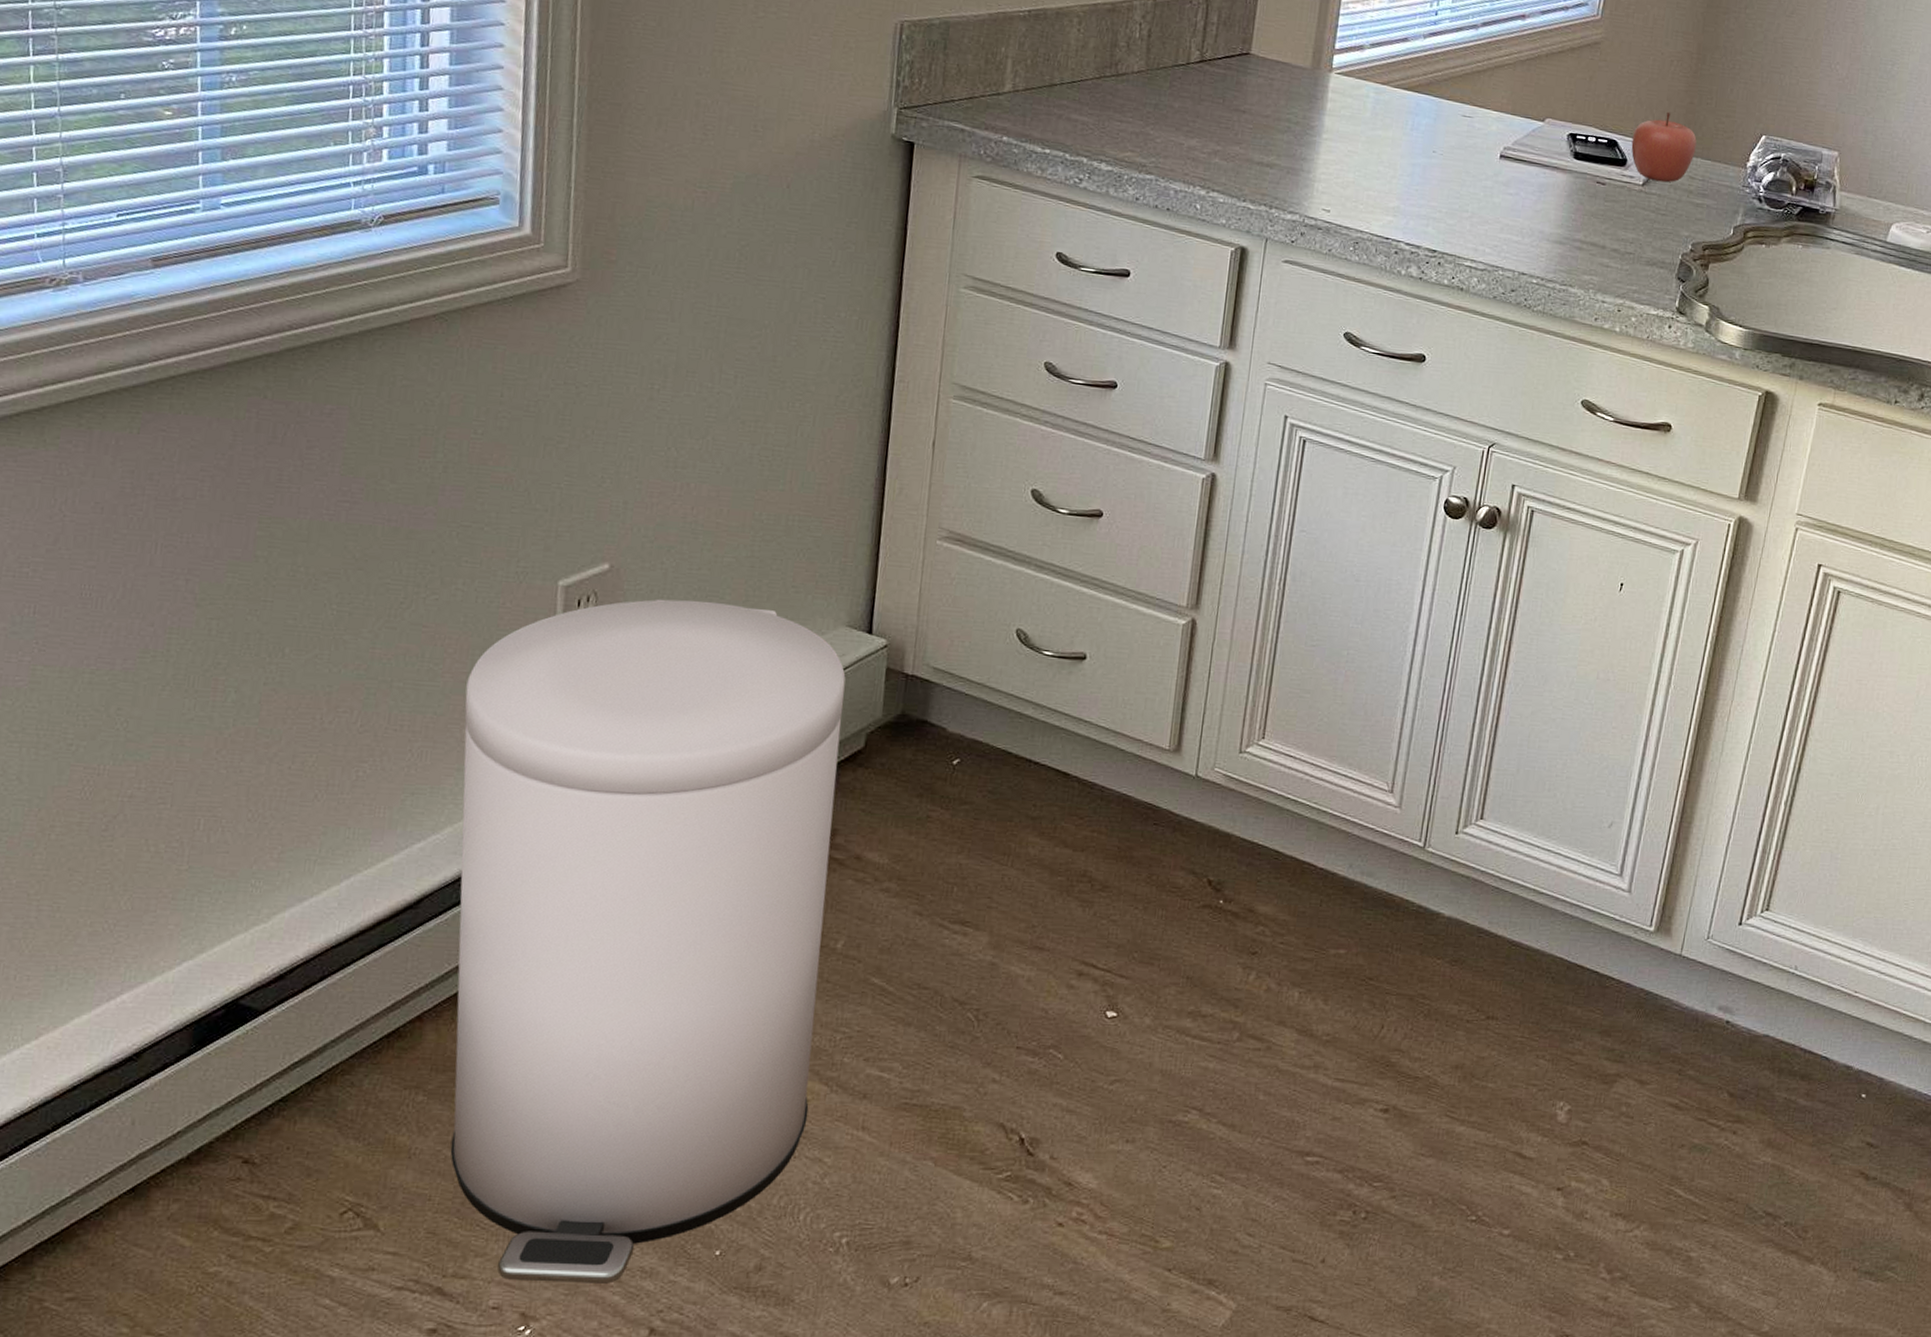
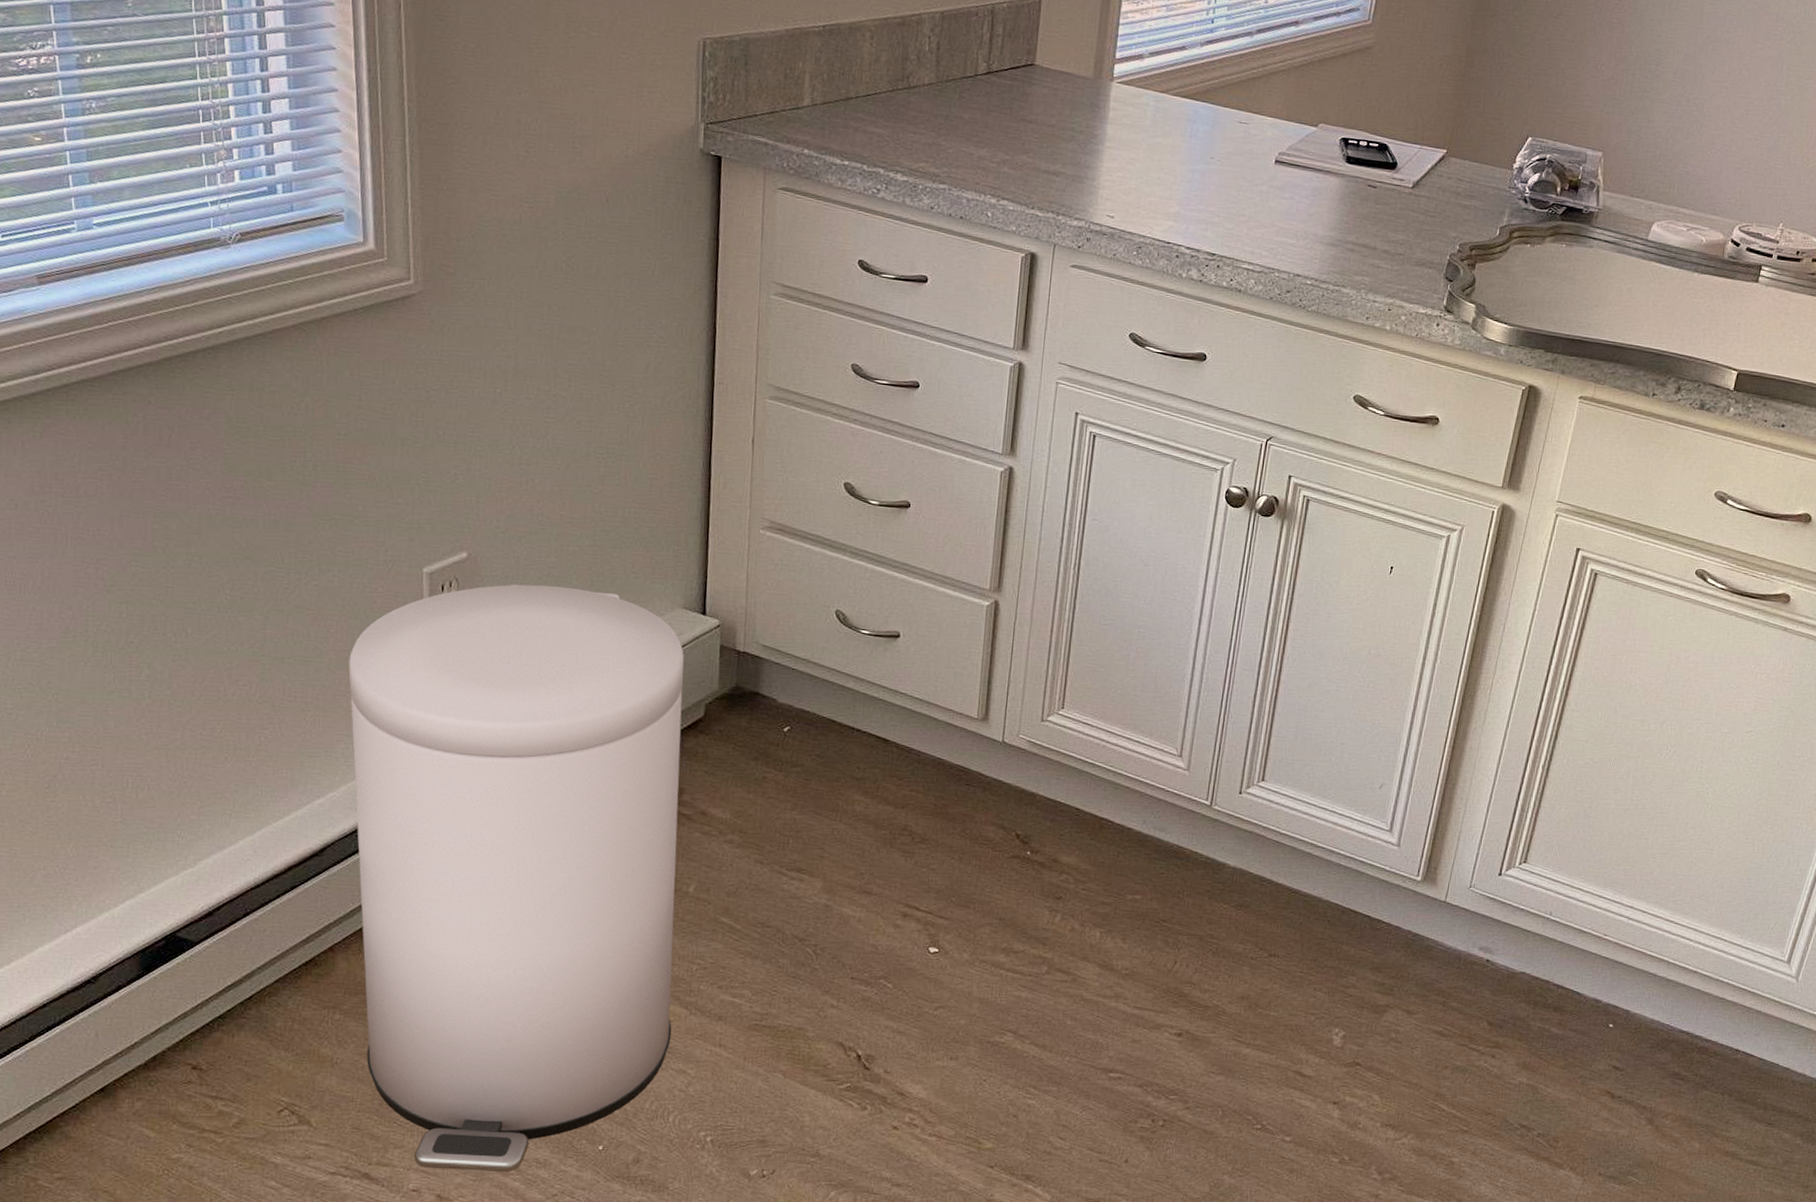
fruit: present [1631,111,1697,183] -> none [1401,115,1465,185]

